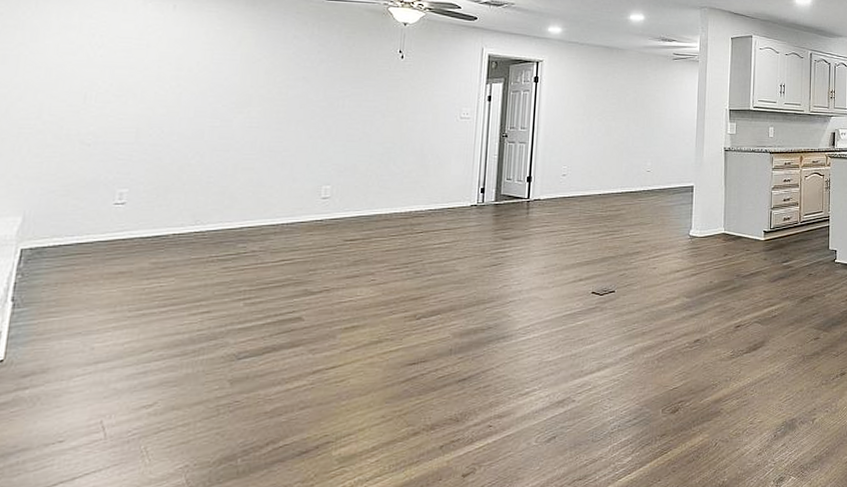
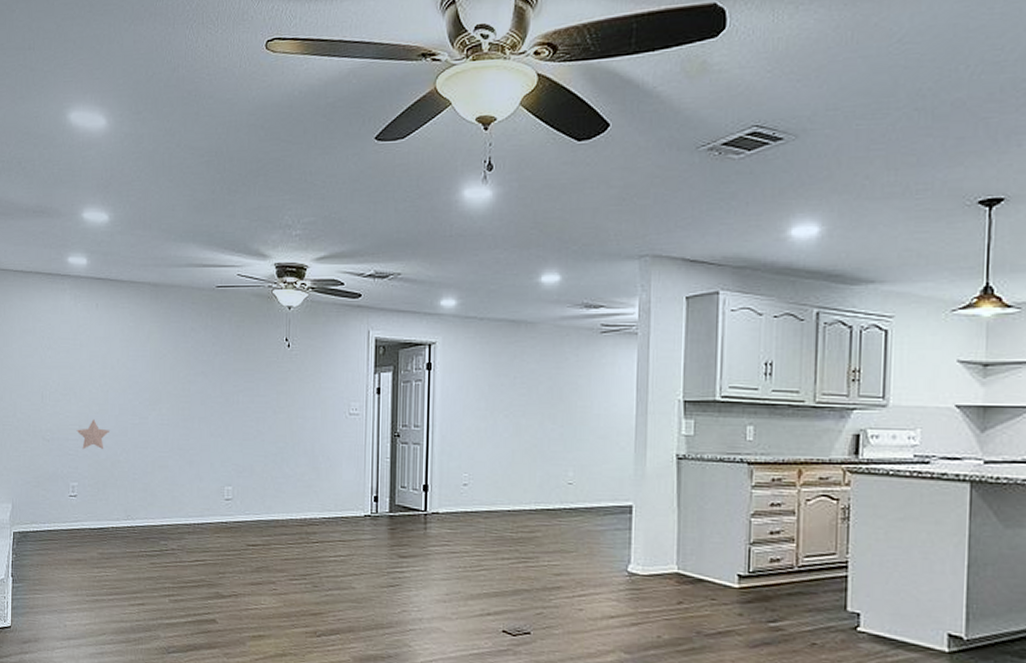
decorative star: none [132,122,179,154] -> present [76,420,109,450]

